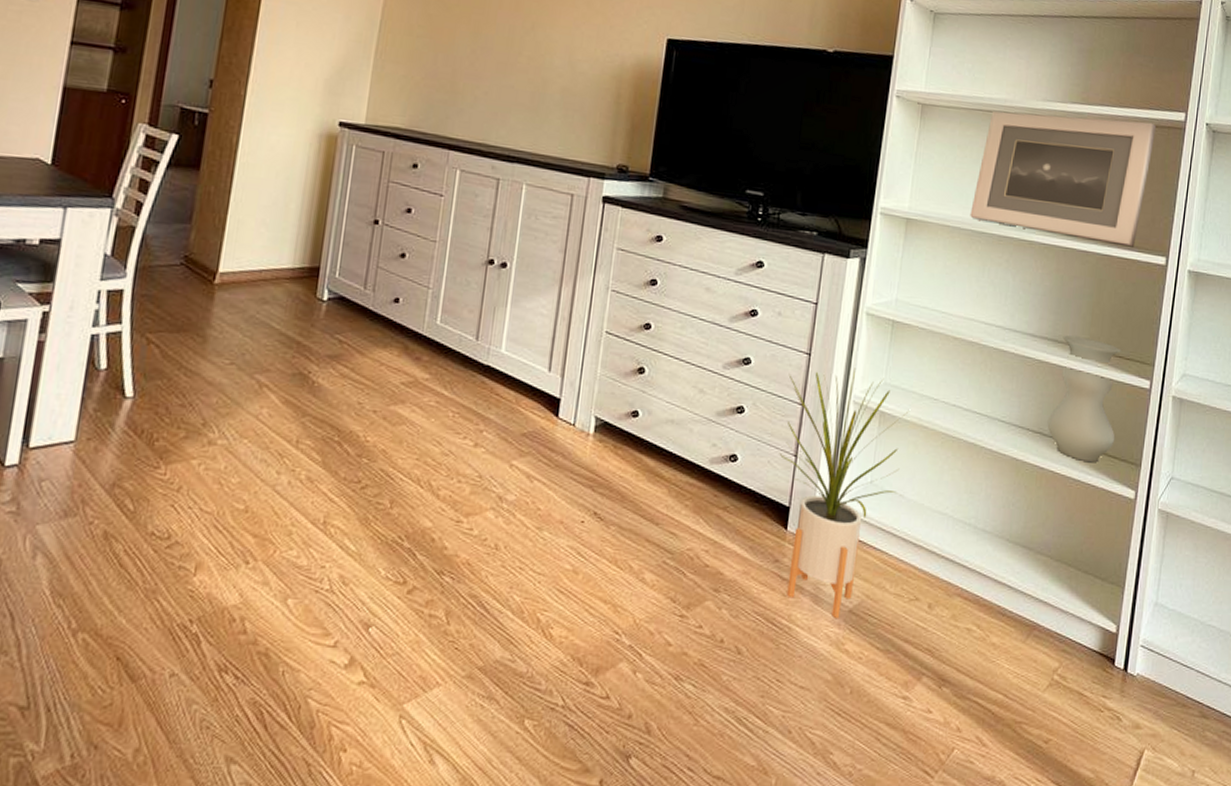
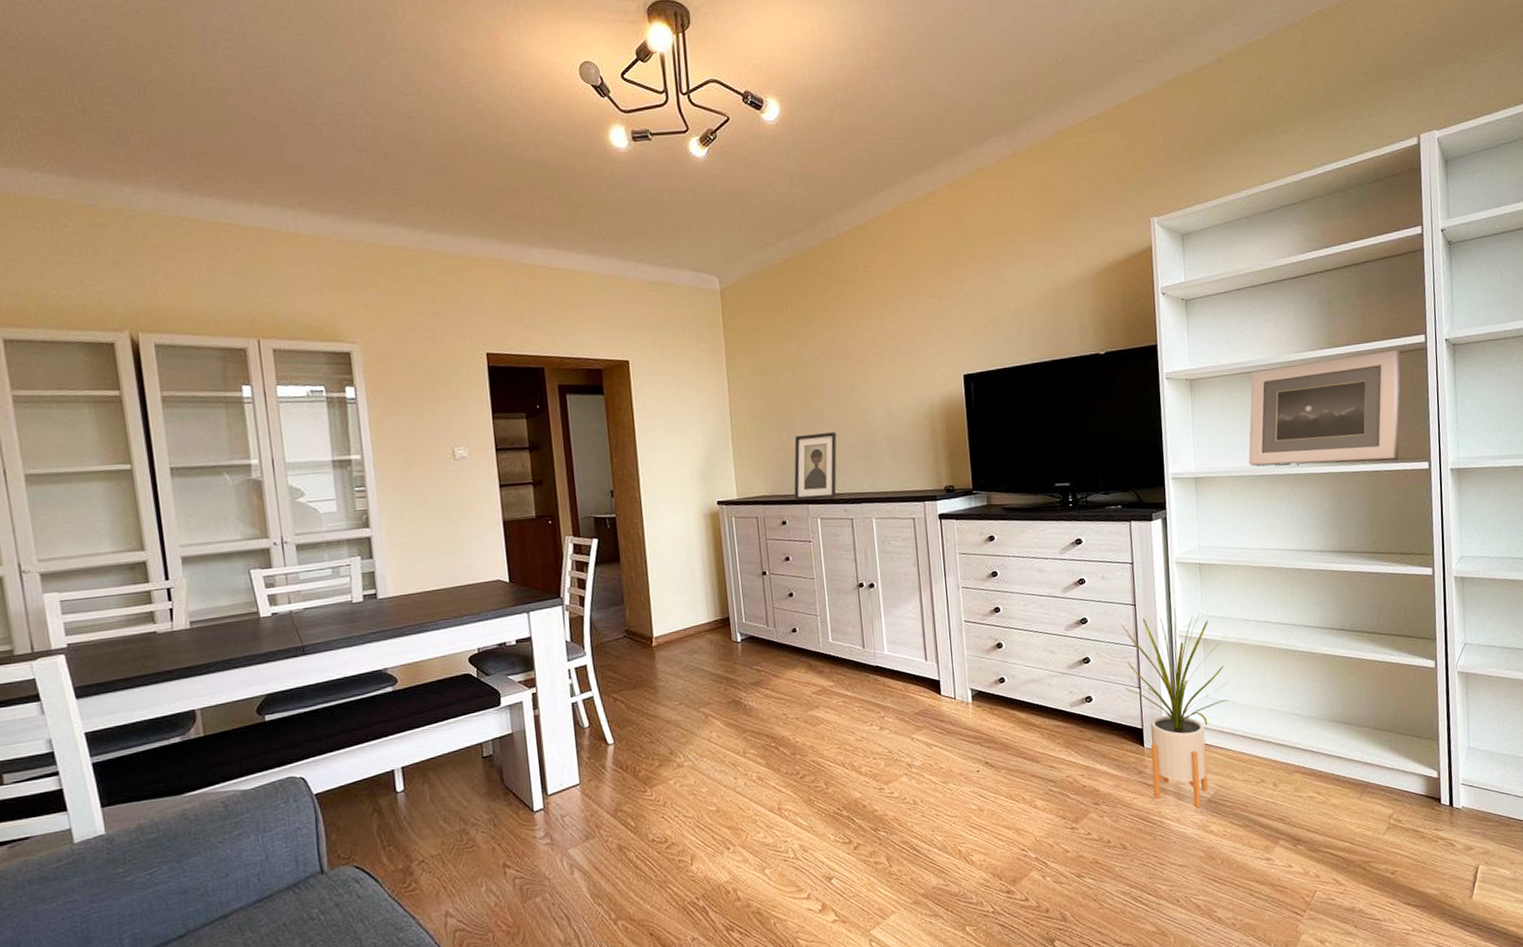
picture frame: none [434,65,503,150] -> present [794,432,837,501]
vase: present [1047,335,1121,463] -> none [1347,543,1410,646]

